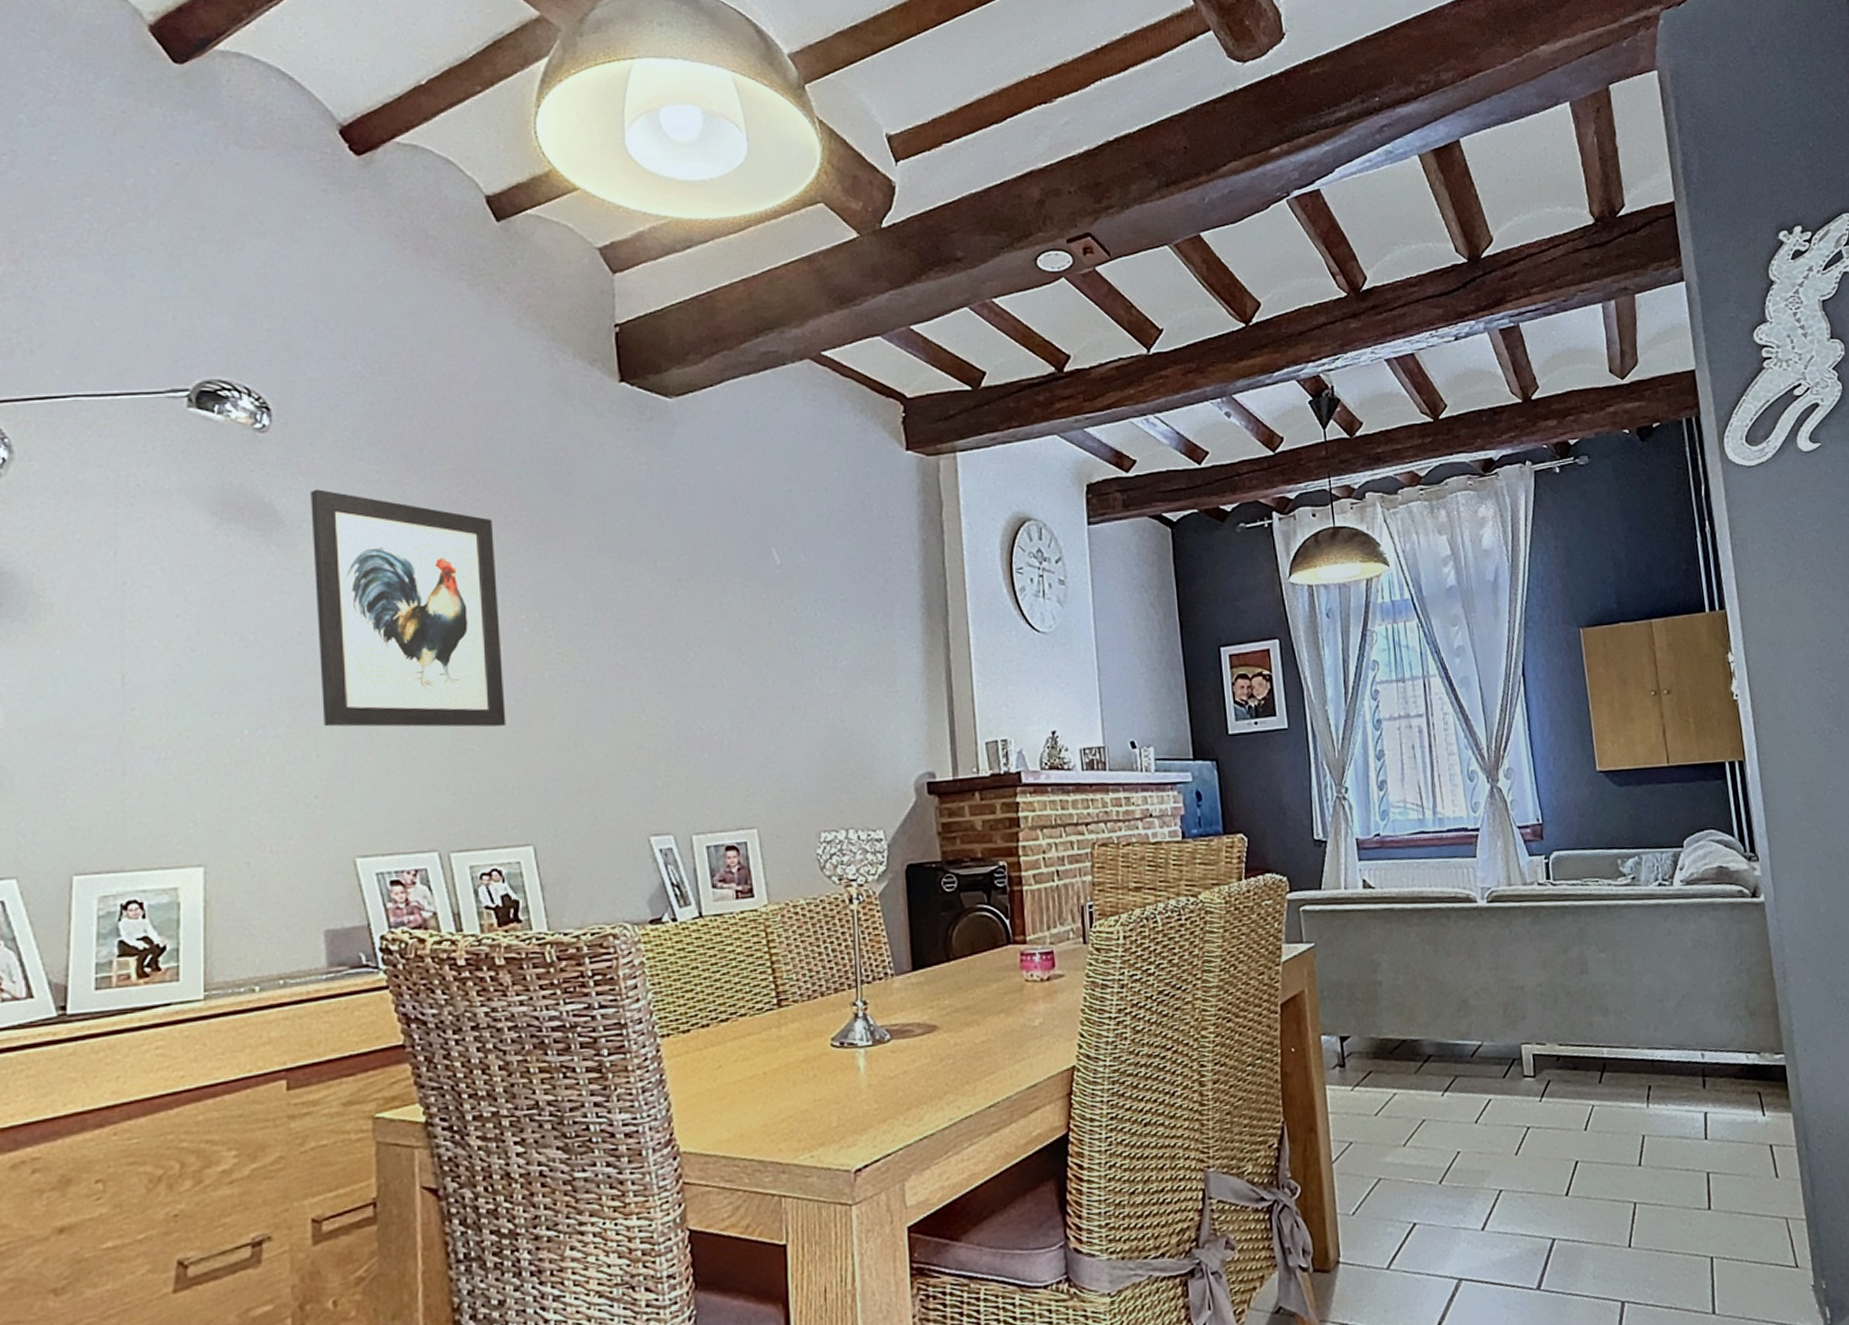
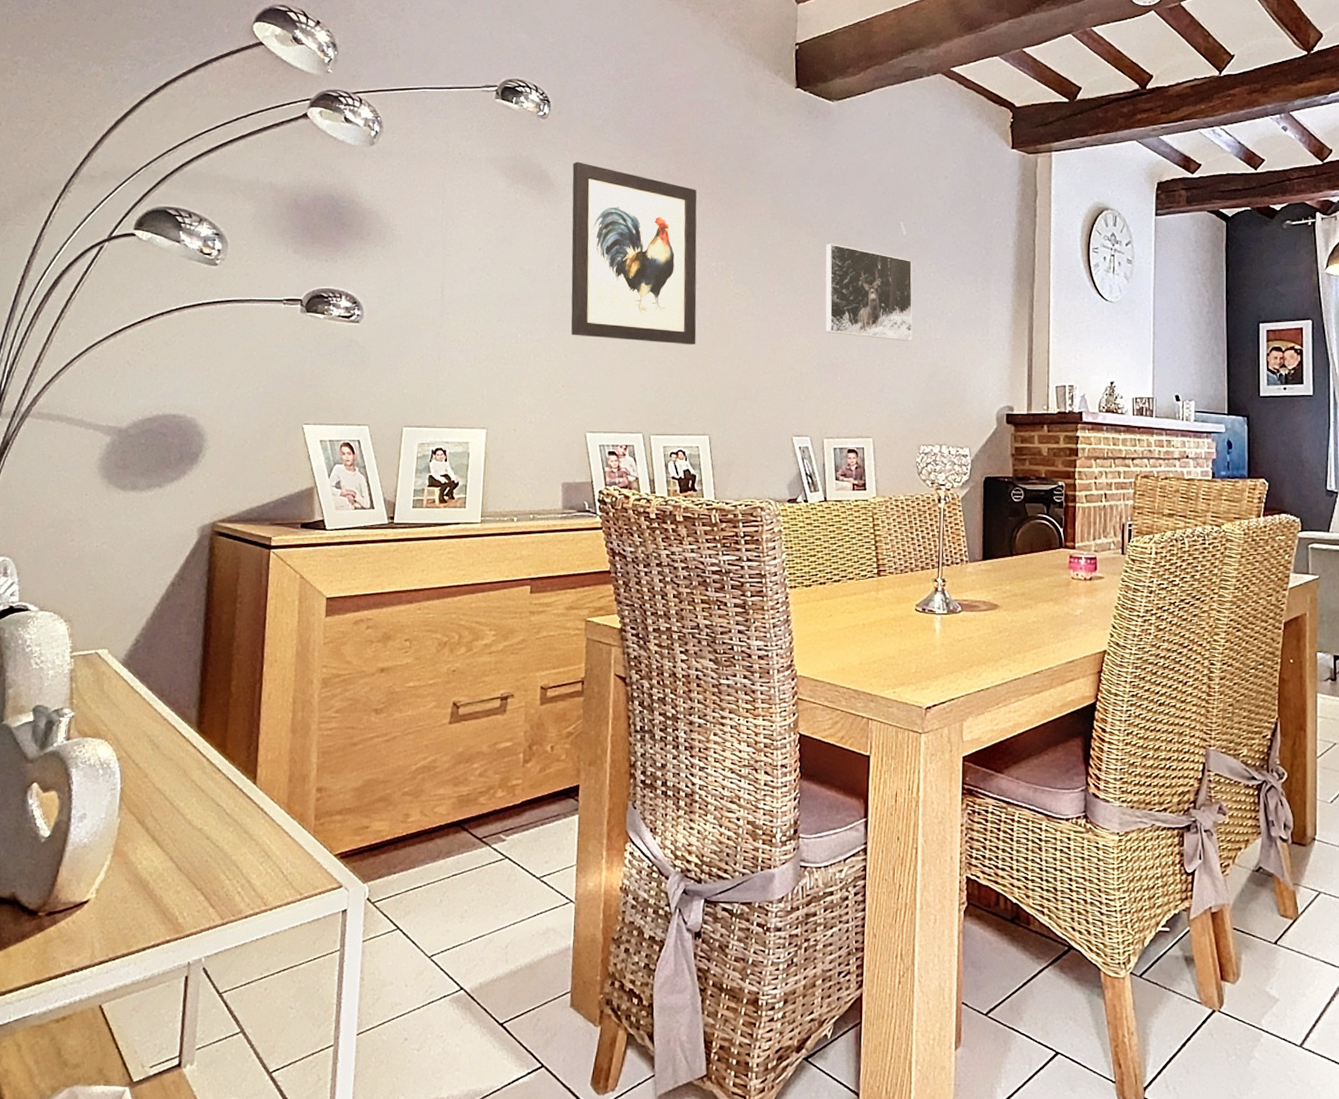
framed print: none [675,580,799,701] -> present [825,243,913,341]

